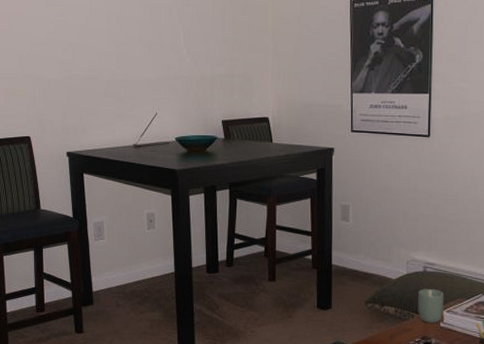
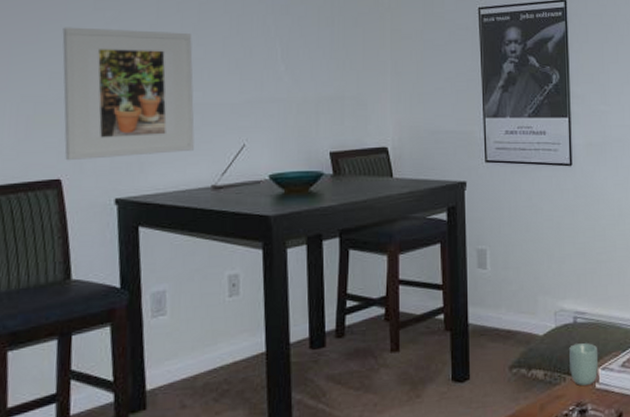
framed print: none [25,20,120,123] -> present [62,27,195,161]

